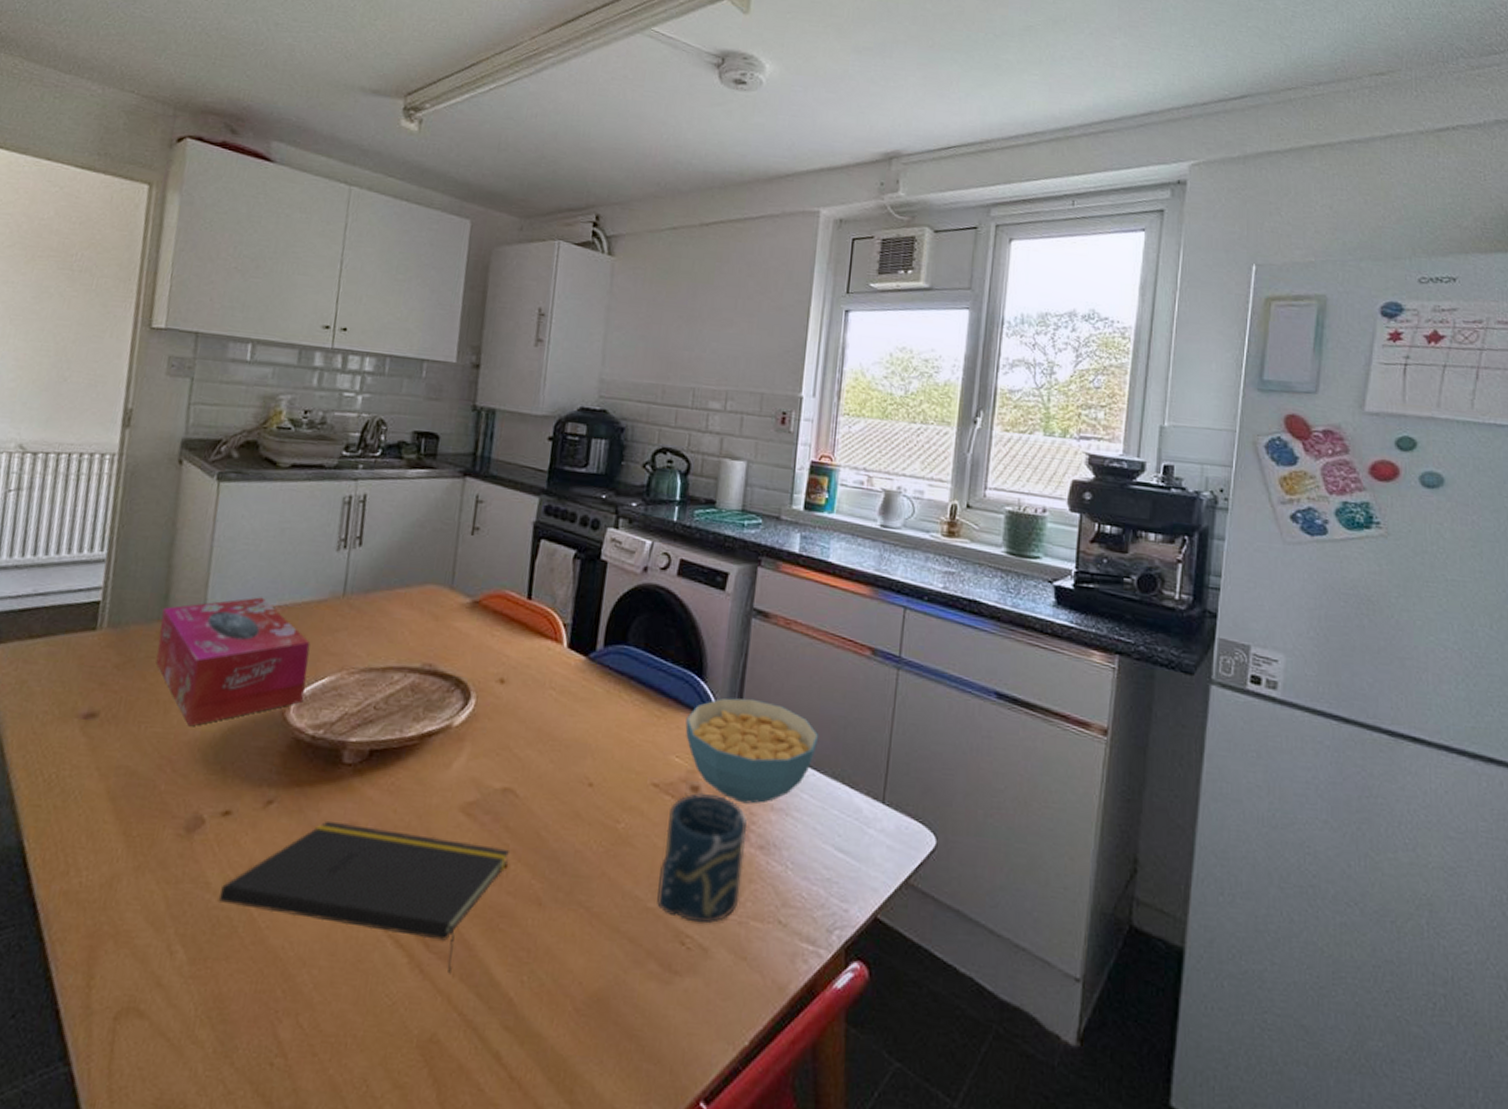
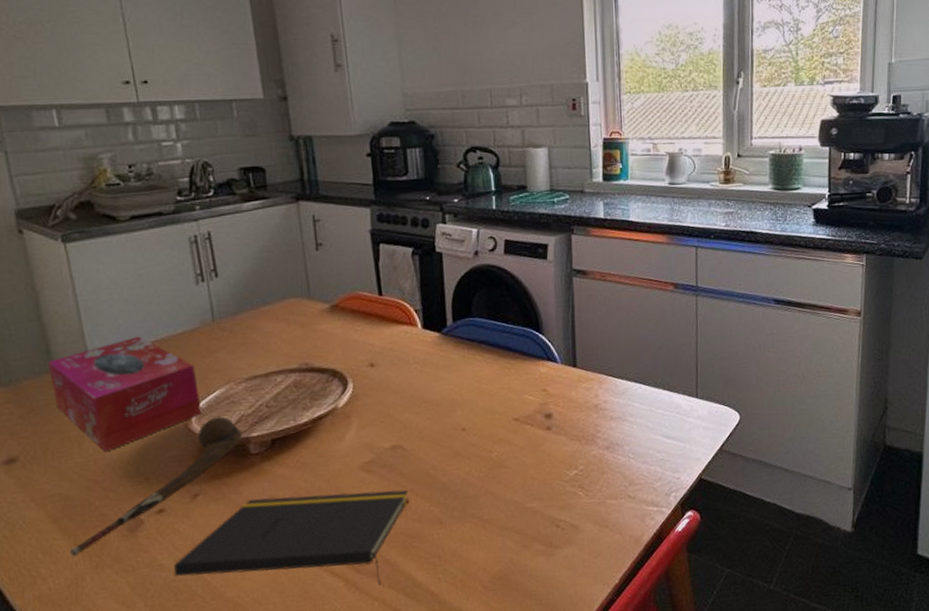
spoon: none [116,709,340,849] -> present [70,416,243,556]
cup: present [657,792,748,924] -> none [531,417,596,511]
cereal bowl: present [685,698,819,804] -> none [532,340,641,419]

